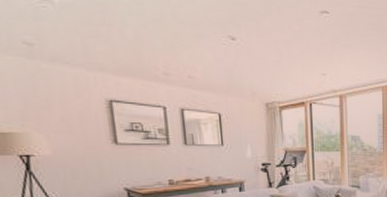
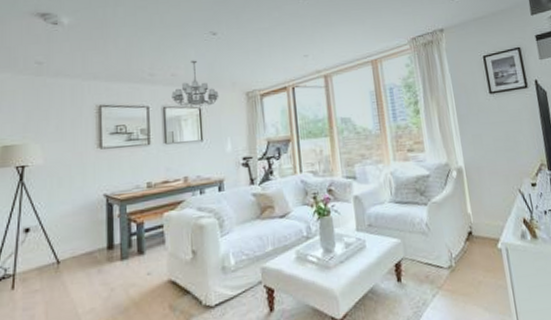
chandelier: none [189,64,239,112] -> present [171,60,220,107]

